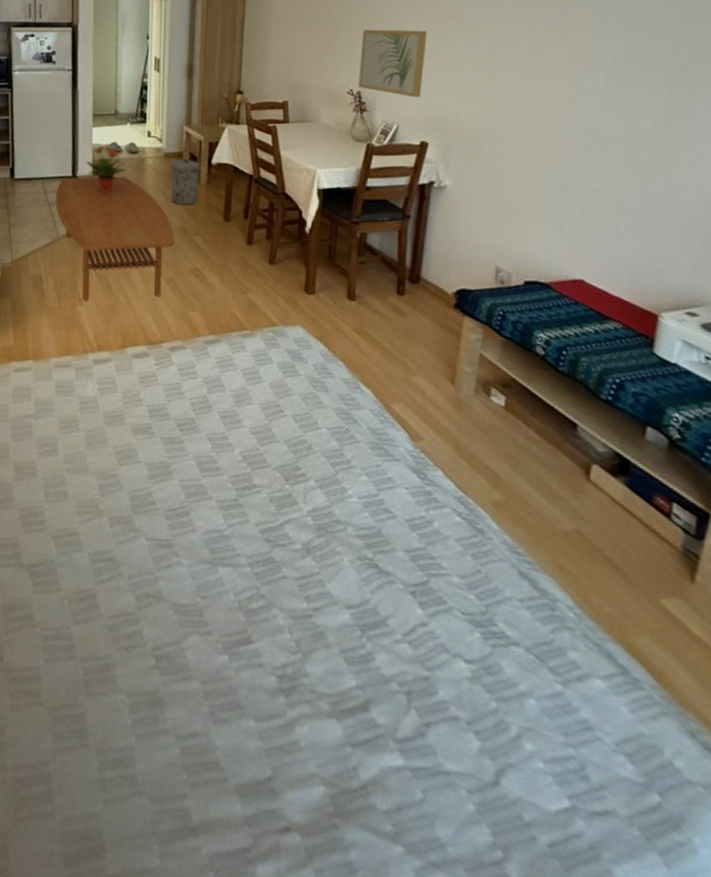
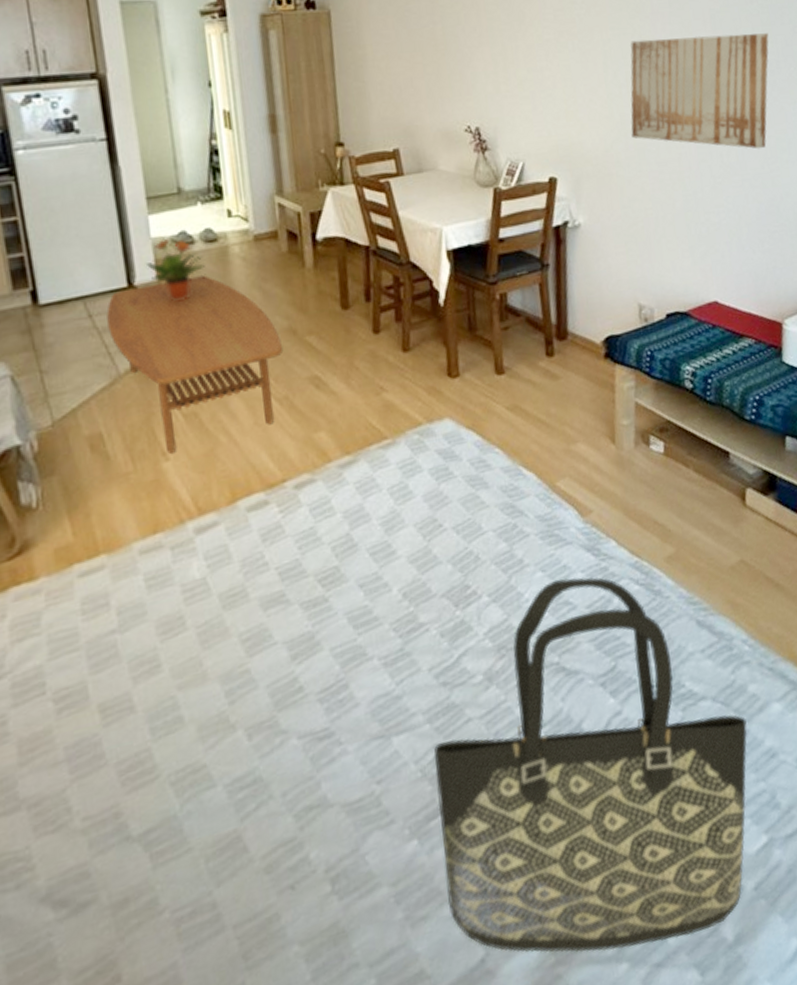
trash can: present [171,159,200,205] -> none [264,238,305,300]
tote bag: none [246,487,563,859] -> present [434,576,748,953]
wall art: present [359,29,427,98] -> none [472,49,543,128]
wall art: none [510,29,681,143] -> present [630,33,769,149]

